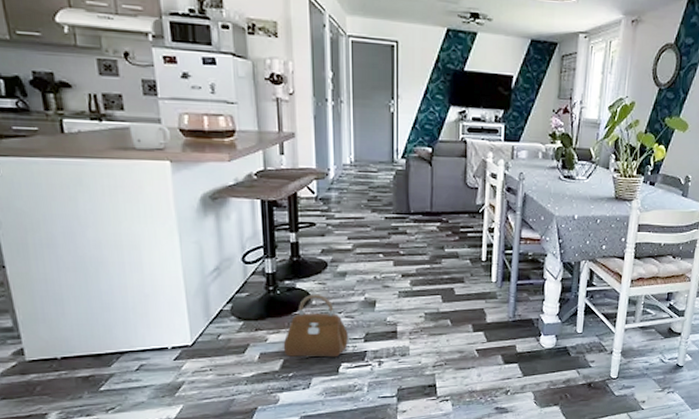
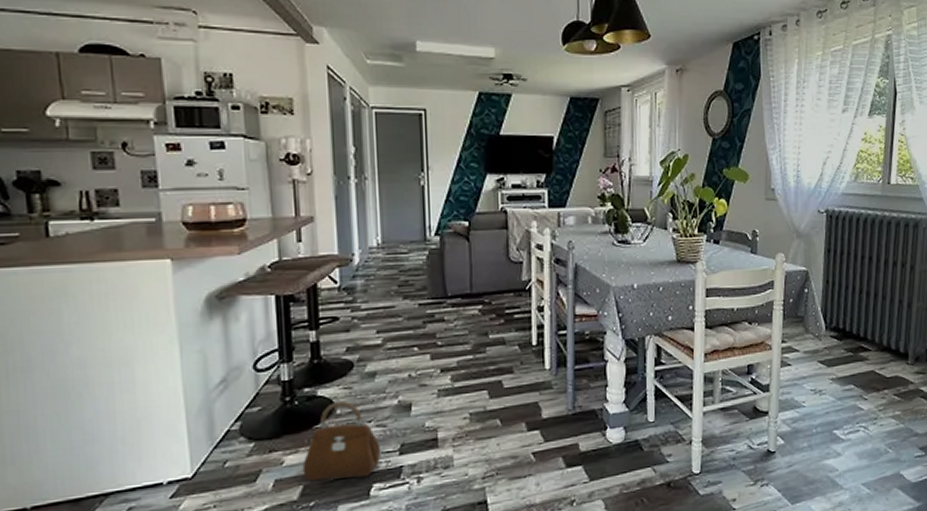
mug: present [128,122,172,150] -> none [124,216,173,249]

